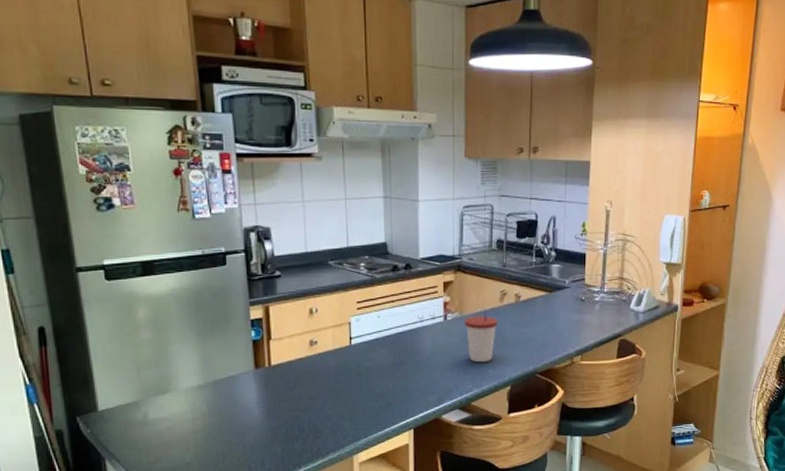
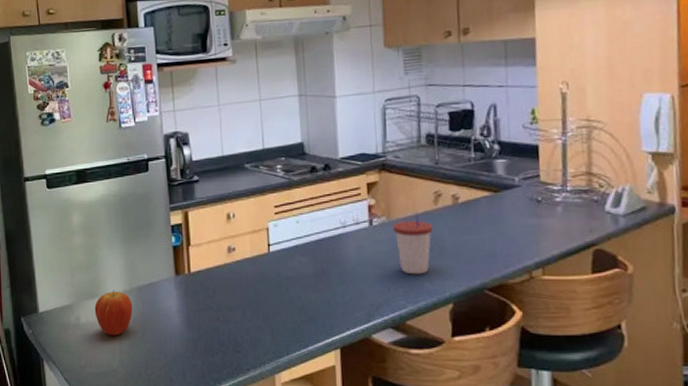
fruit: none [165,385,209,431] -> present [94,290,133,336]

